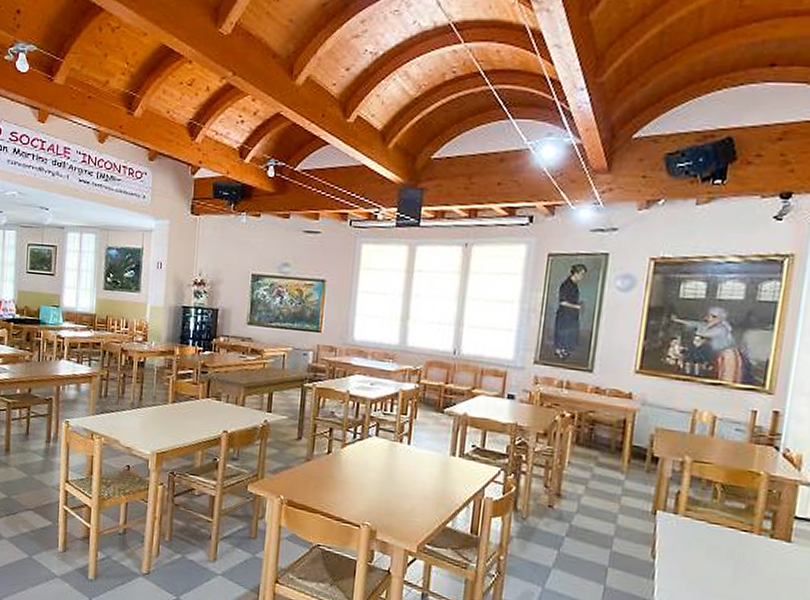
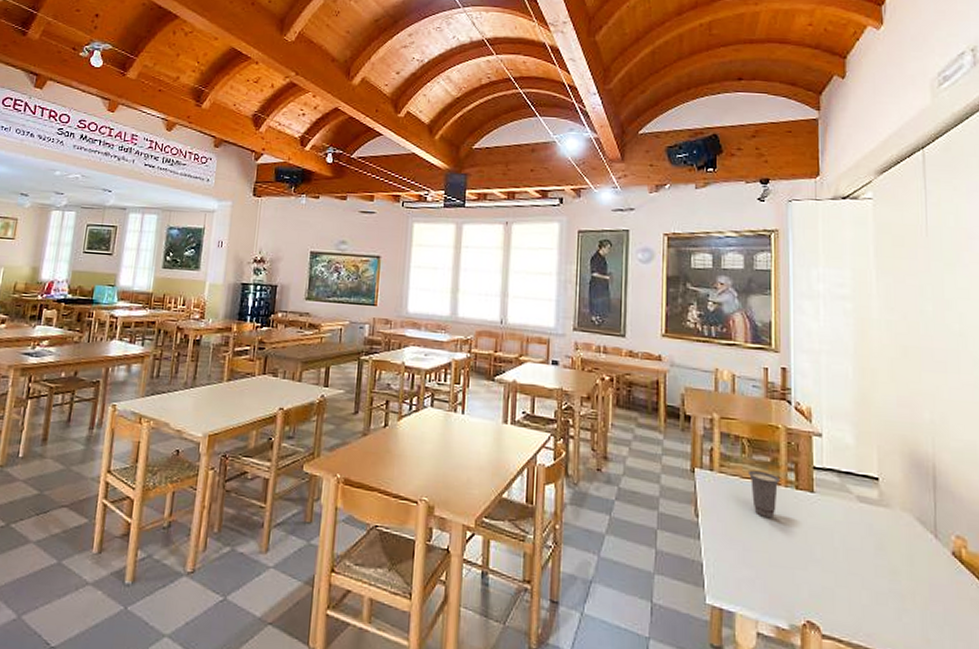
cup: none [716,516,753,565] -> present [747,470,780,519]

